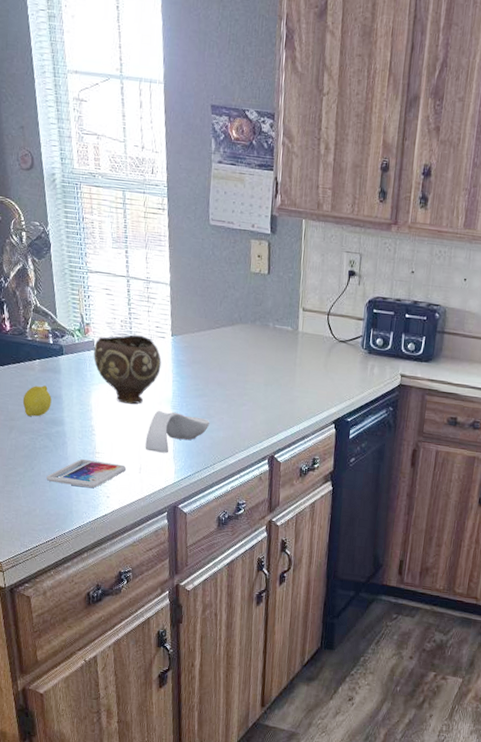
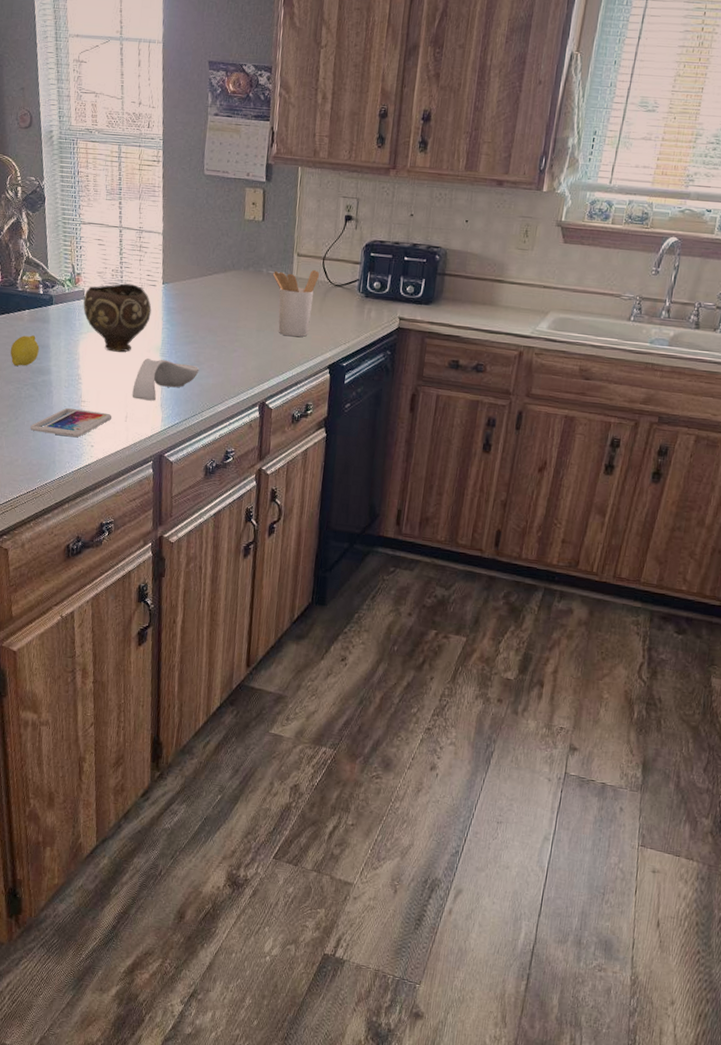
utensil holder: none [279,324,325,392] -> present [272,269,320,337]

